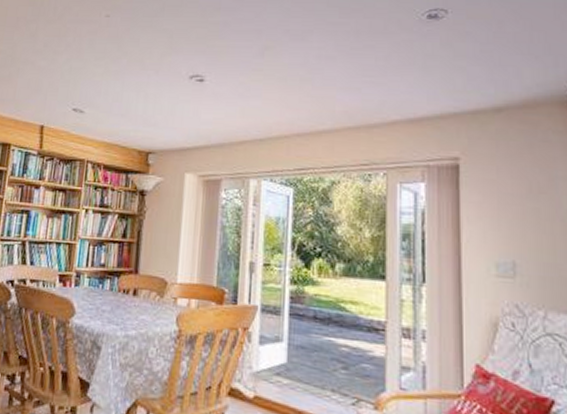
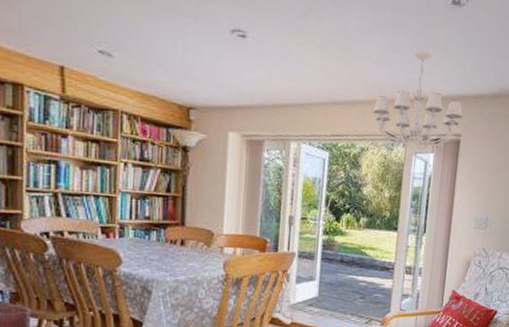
chandelier: none [343,71,459,187] -> present [373,51,463,156]

